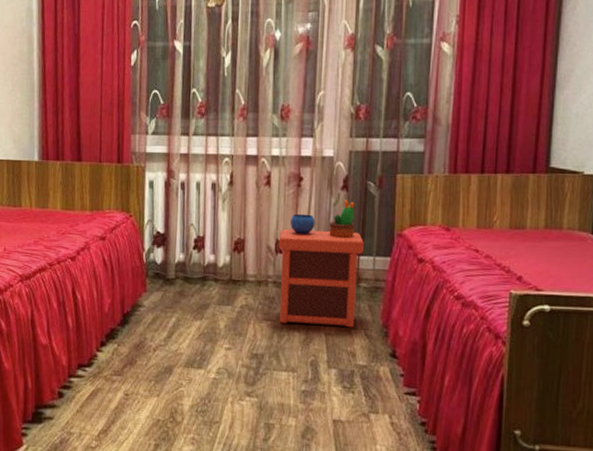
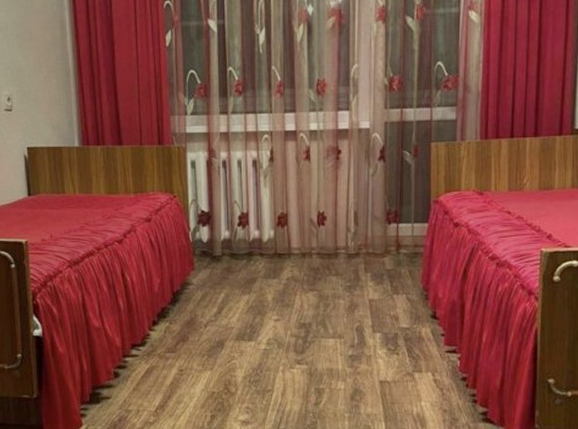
nightstand: present [278,199,364,328] -> none [320,169,402,293]

